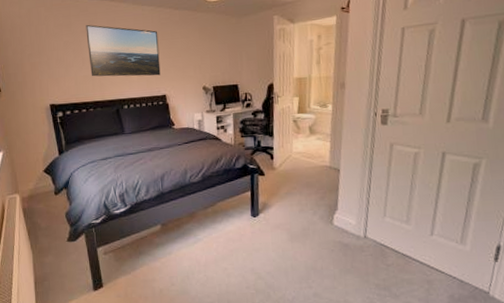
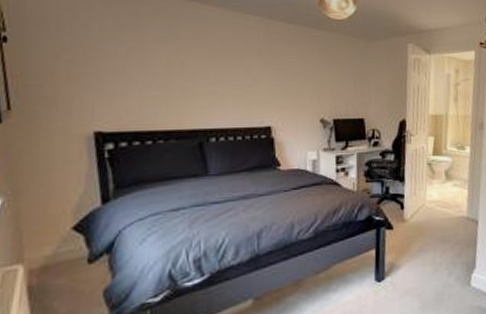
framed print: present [86,24,161,77] -> none [162,28,266,102]

